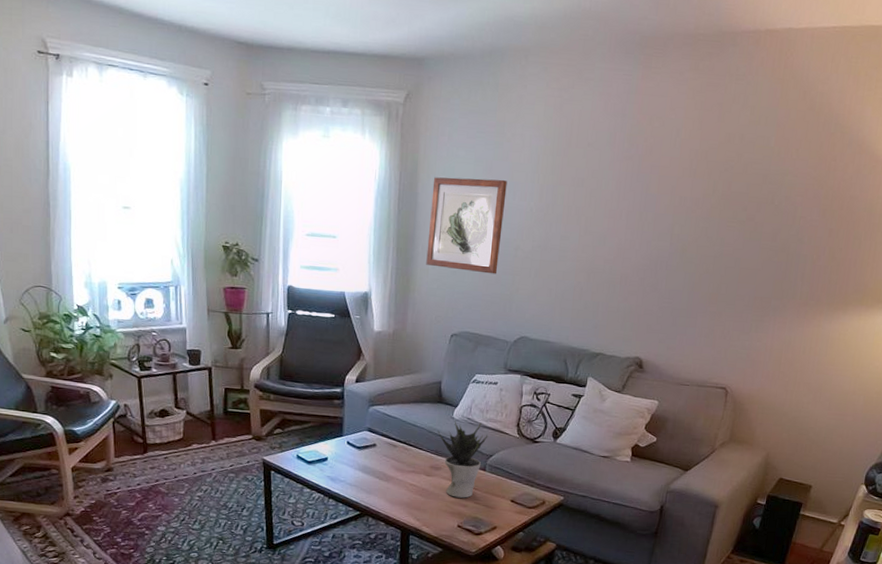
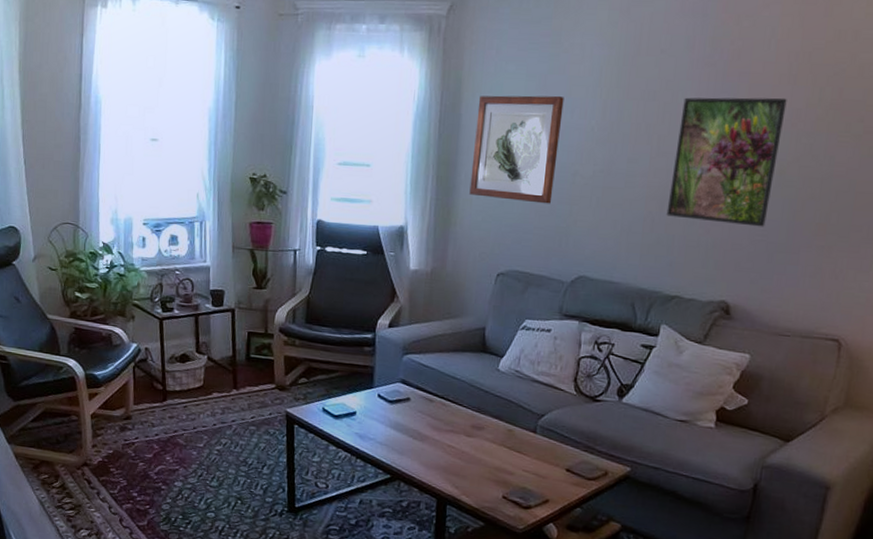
potted plant: present [437,420,488,498] -> none [480,373,540,465]
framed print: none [592,185,688,296] -> present [666,97,787,227]

